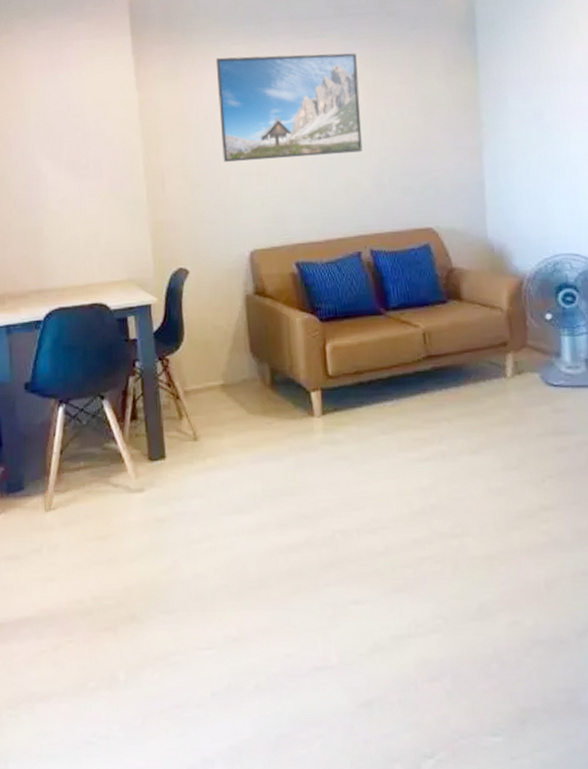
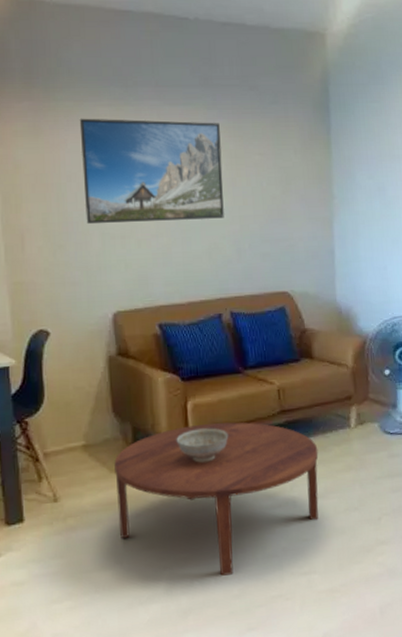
coffee table: none [252,366,471,530] -> present [114,422,319,576]
decorative bowl: none [315,372,370,408] -> present [176,428,229,463]

